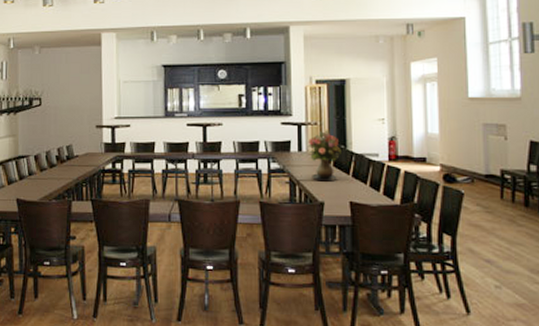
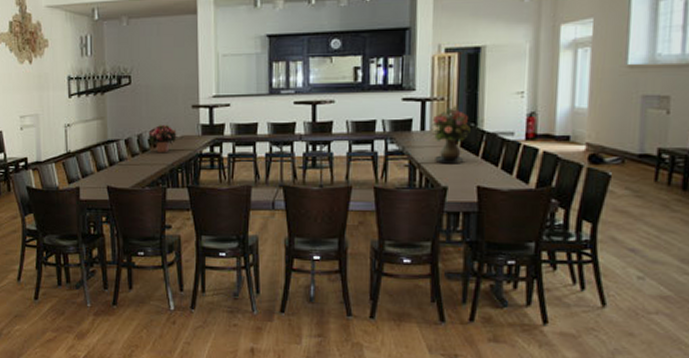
bouquet: none [56,143,83,169] -> present [148,125,178,153]

